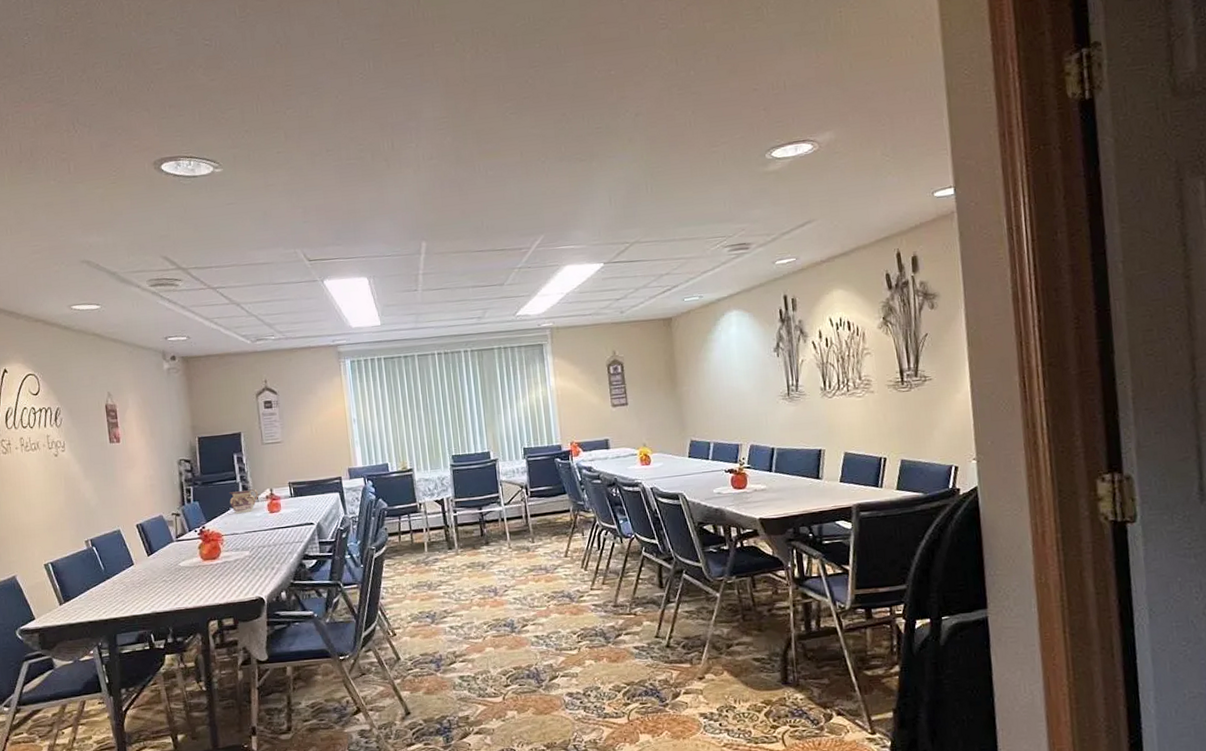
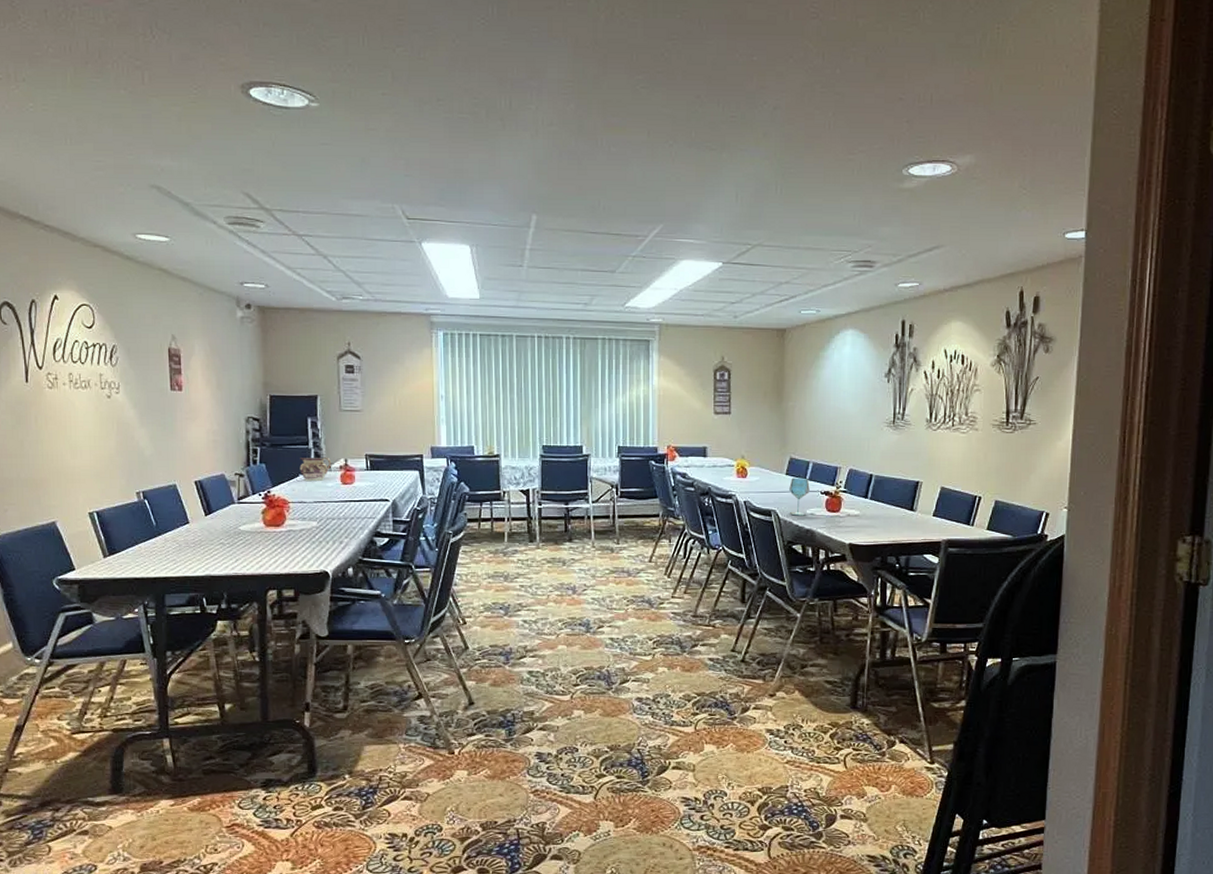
wine glass: none [693,458,714,497] -> present [789,477,810,516]

